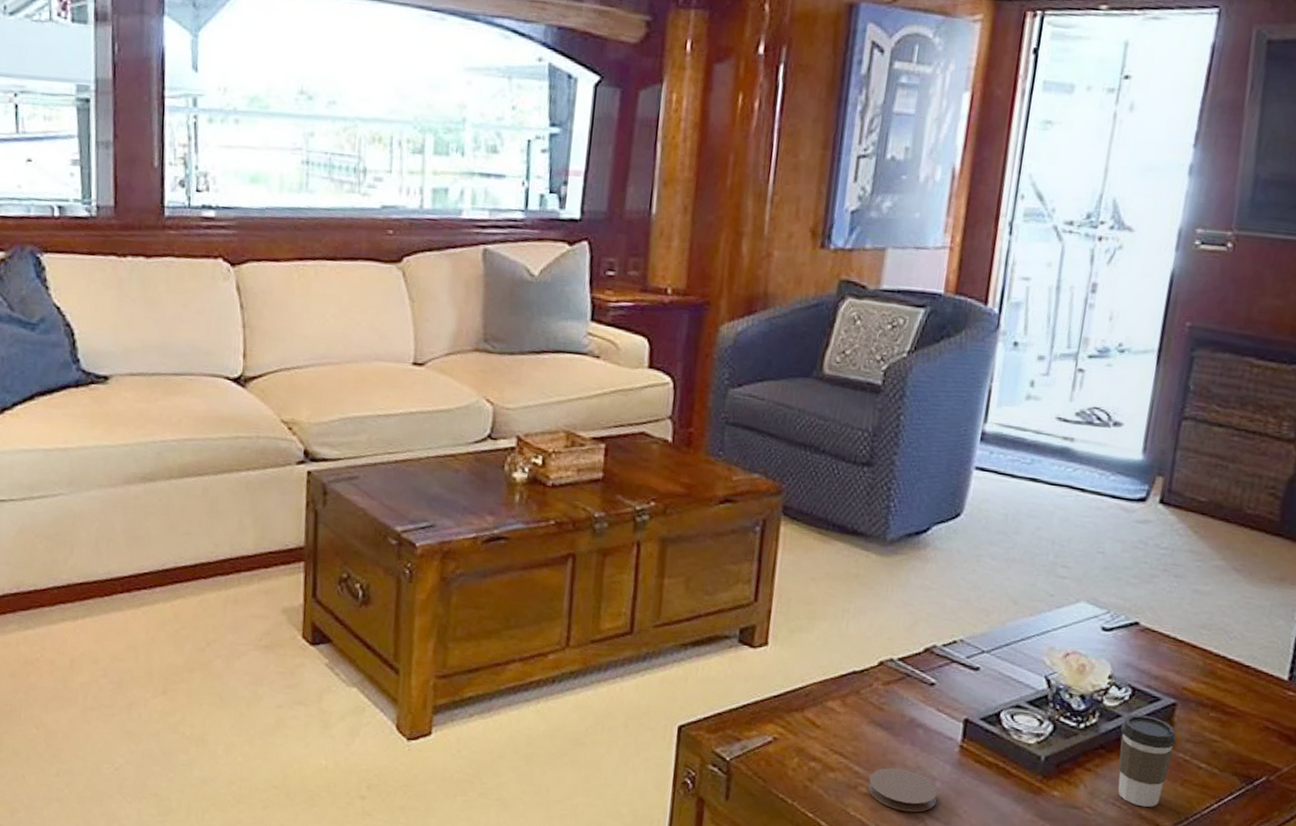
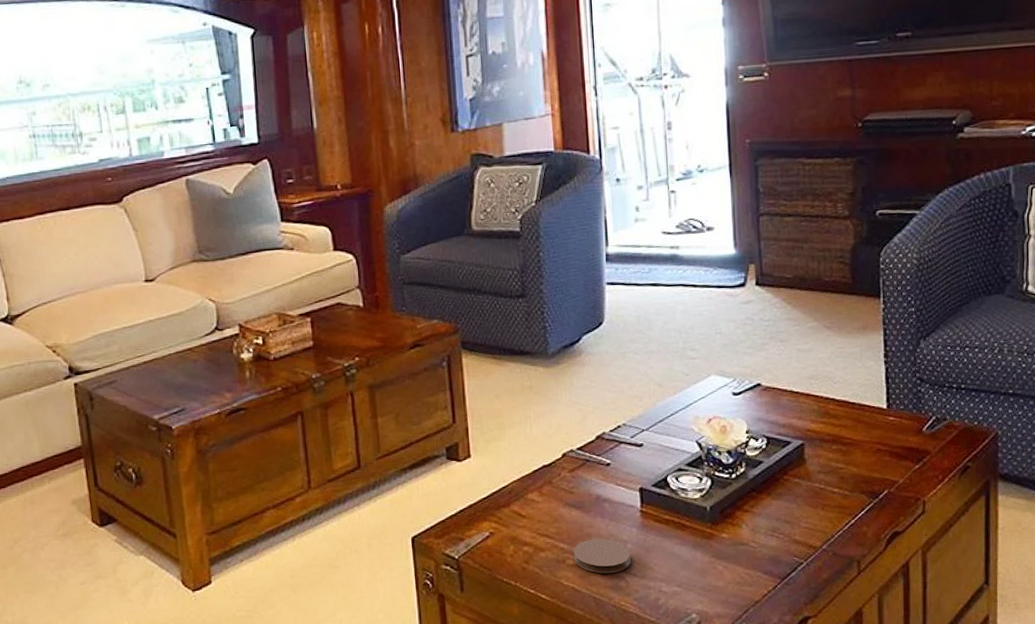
coffee cup: present [1118,714,1177,808] -> none [765,458,810,534]

